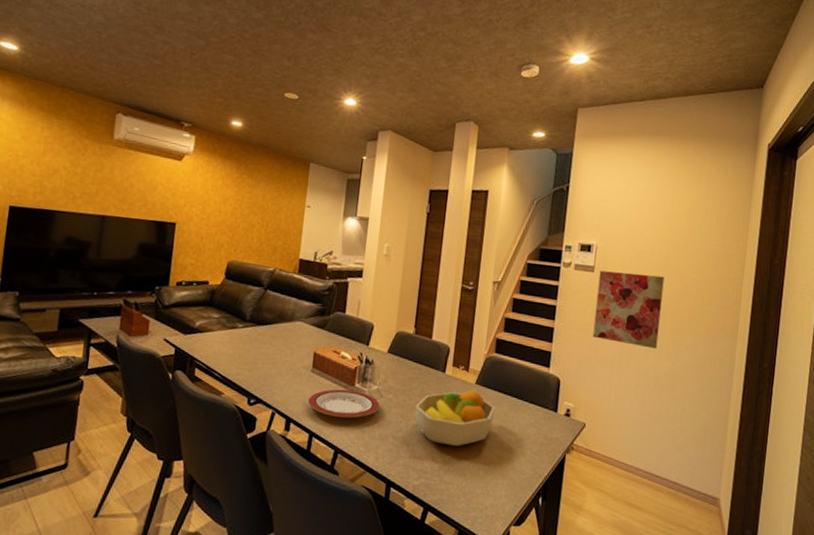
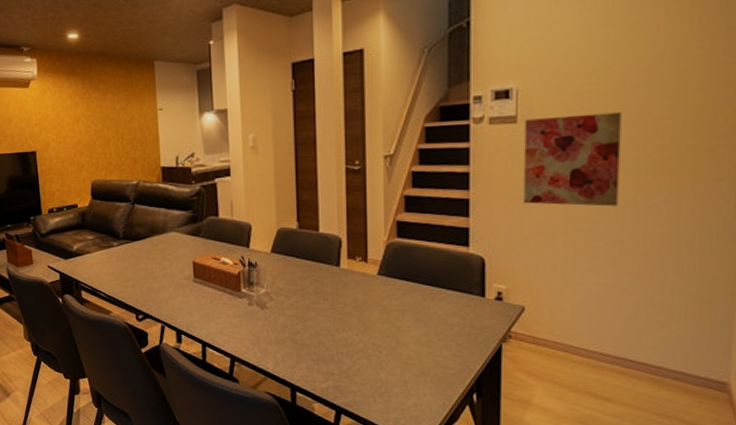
plate: present [308,389,380,419] -> none [195,295,271,325]
fruit bowl: present [414,389,495,447] -> none [310,281,405,346]

